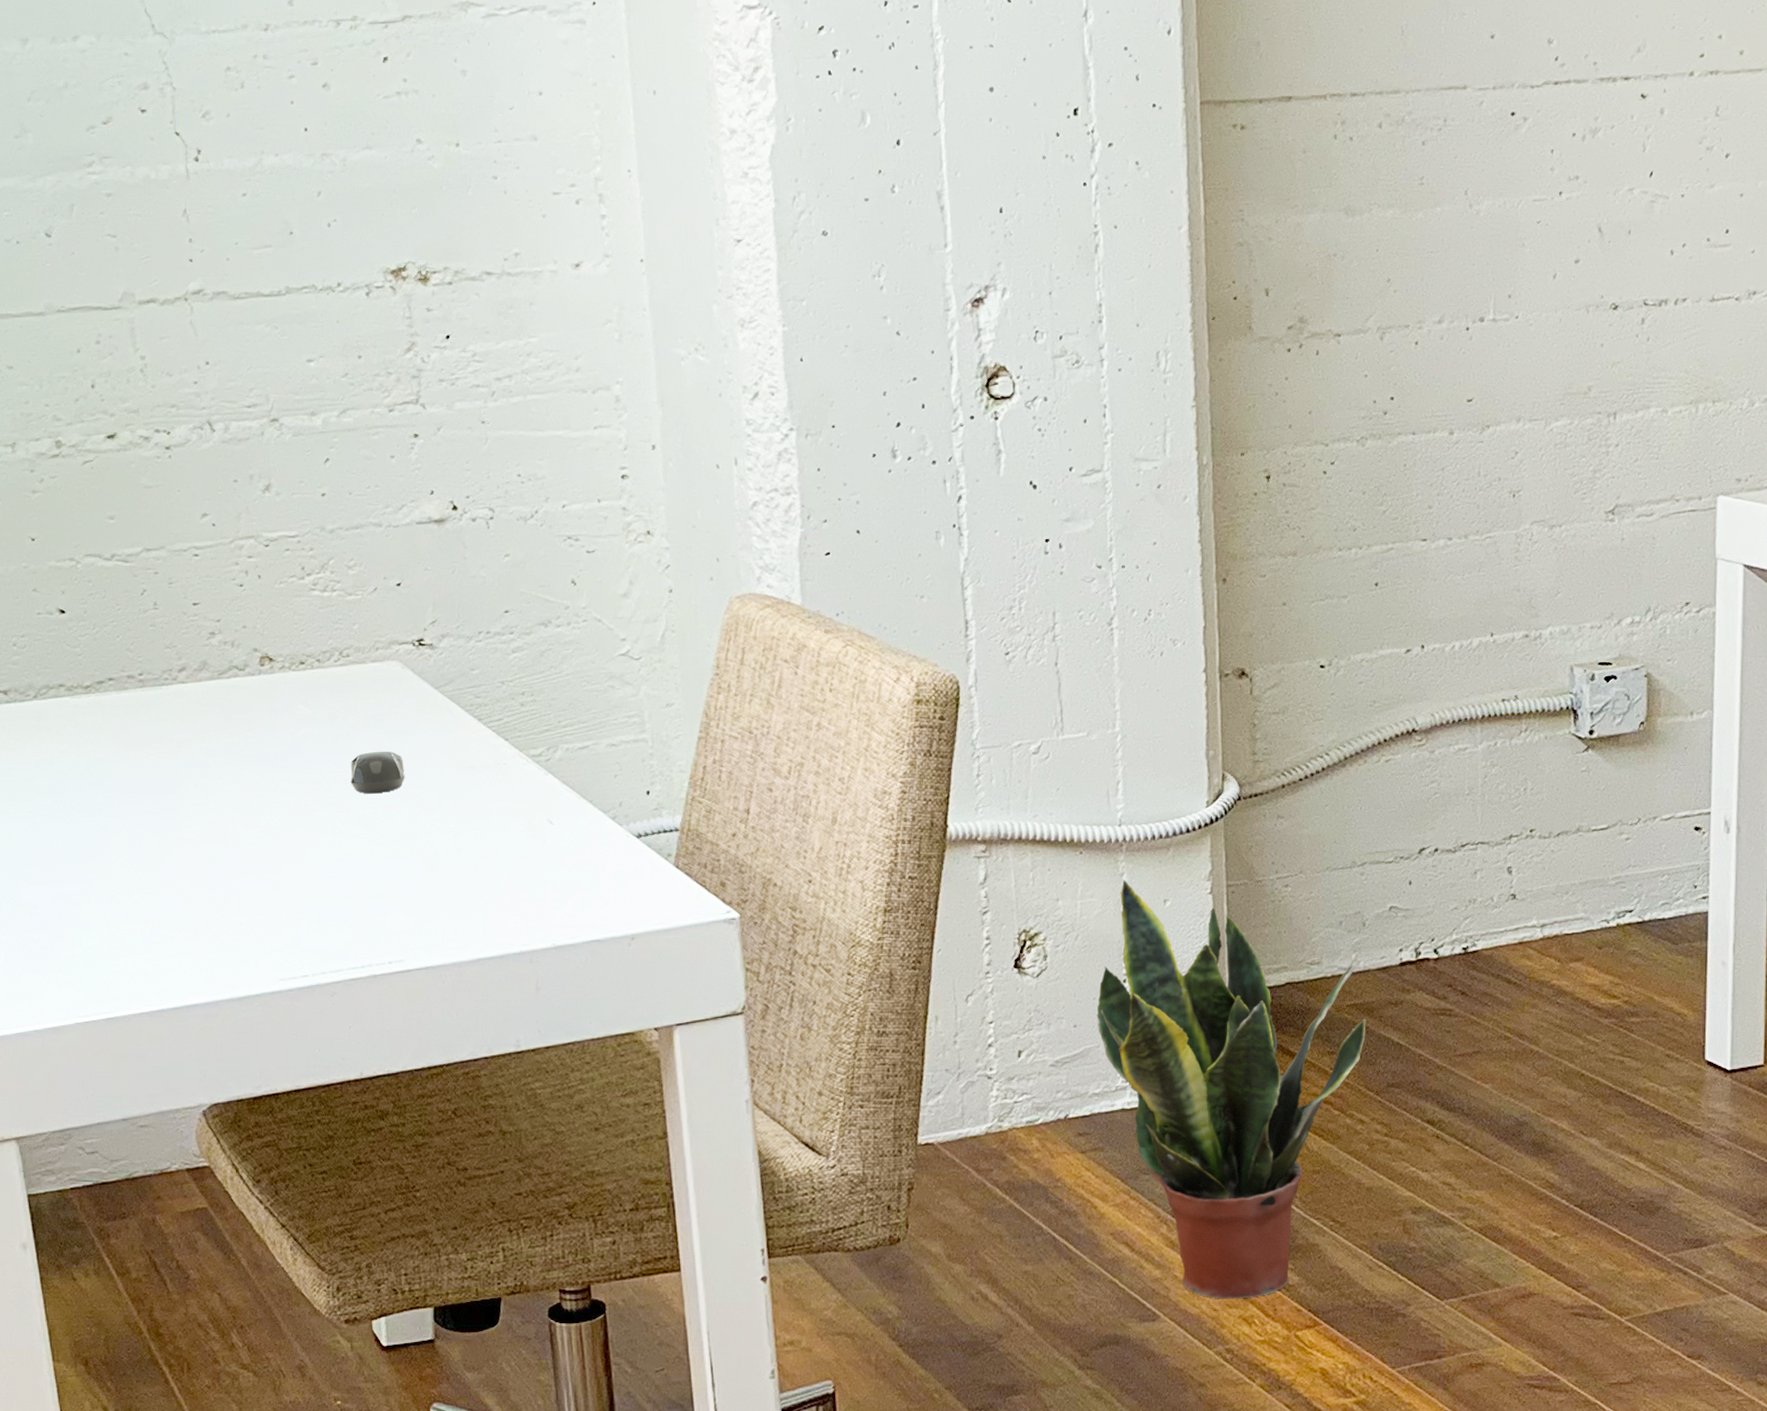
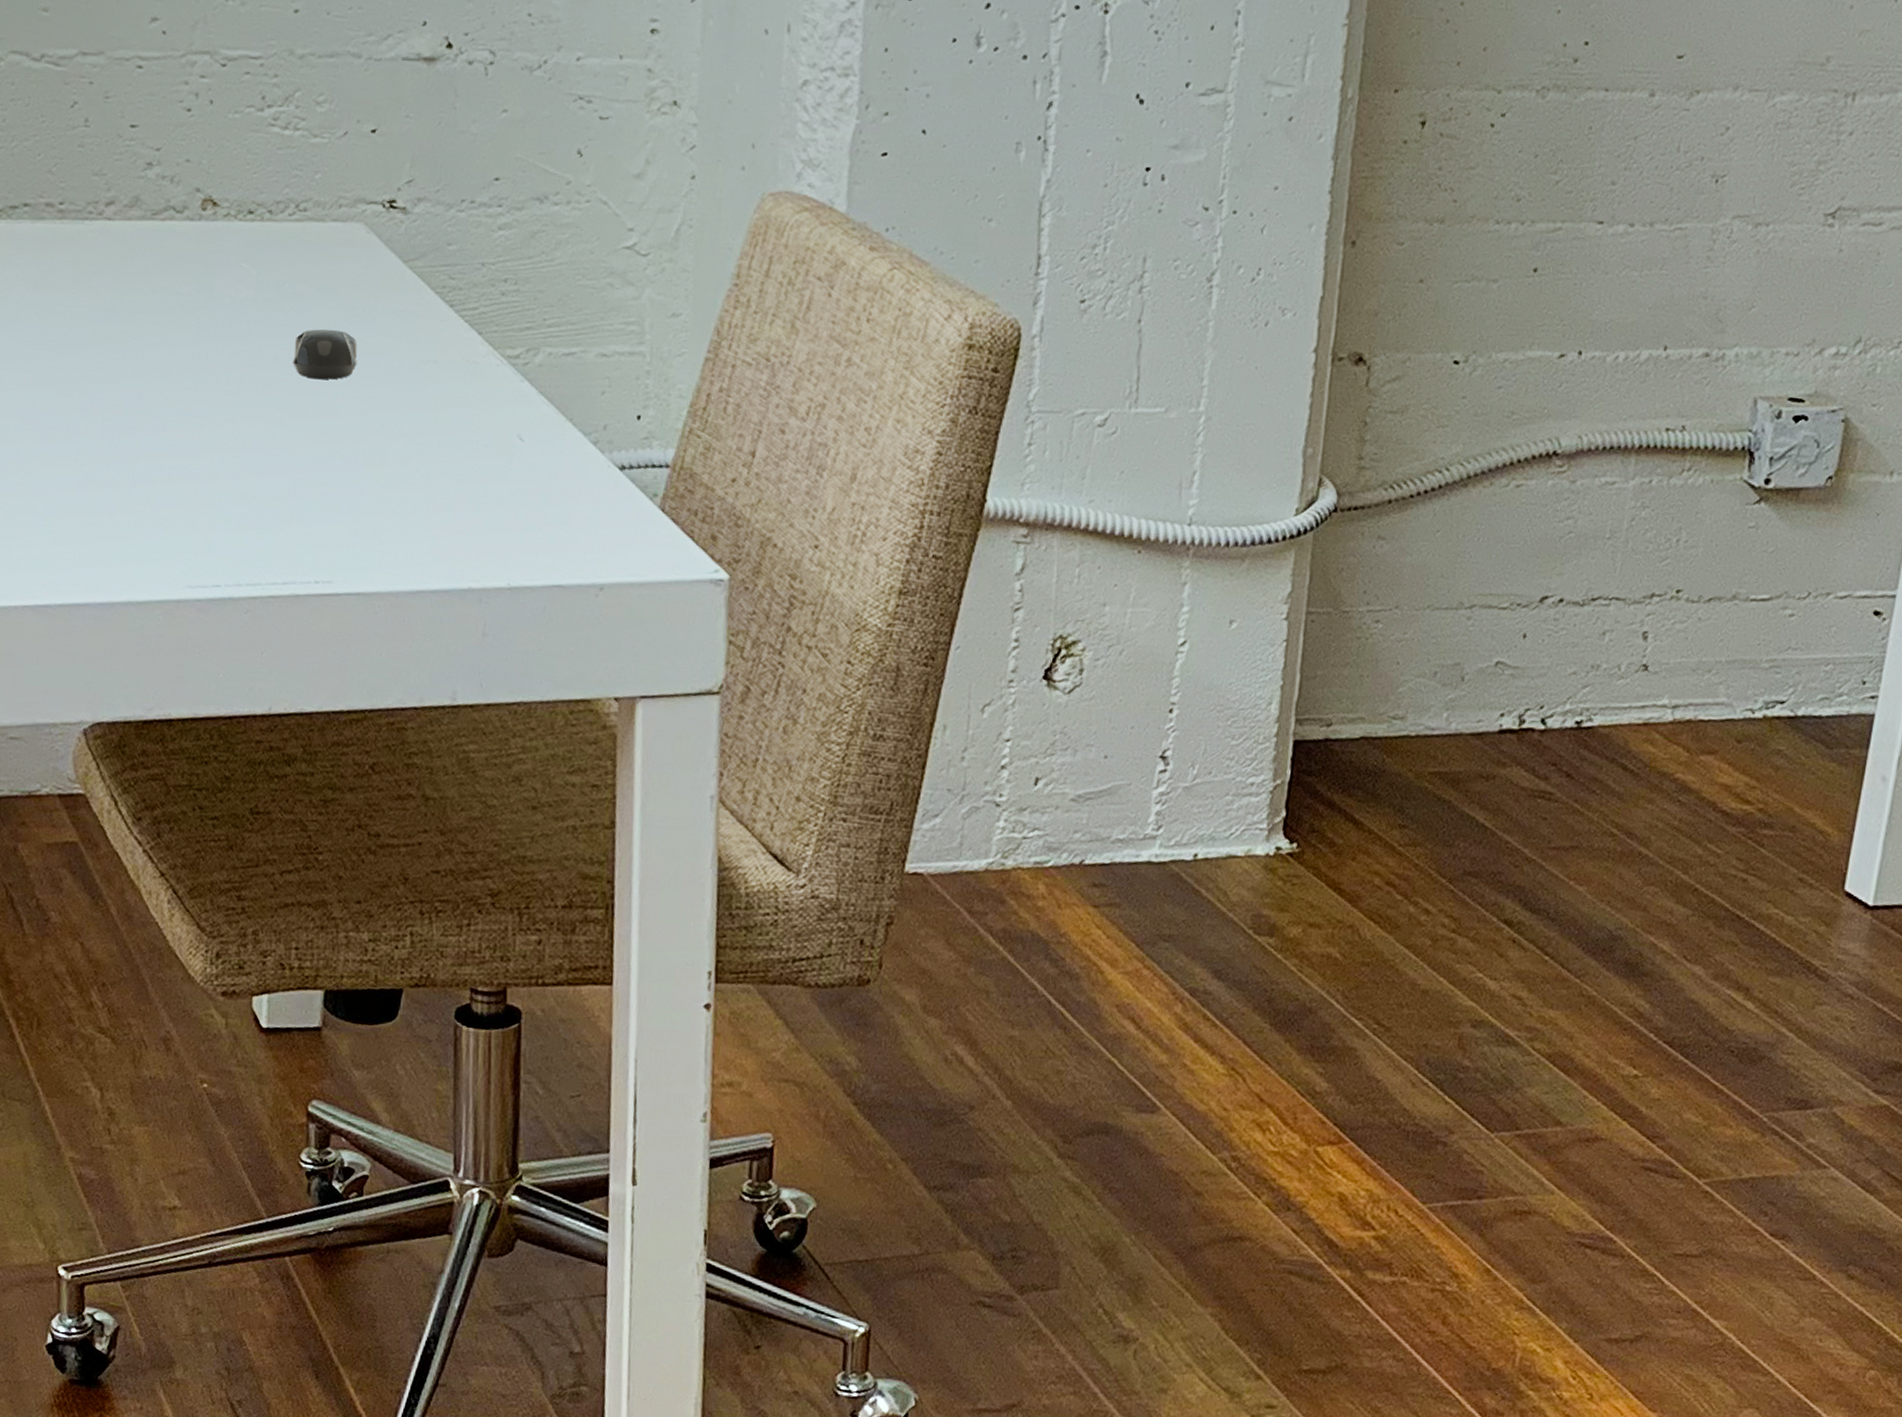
potted plant: present [1097,880,1366,1299] -> none [1132,590,1450,1101]

